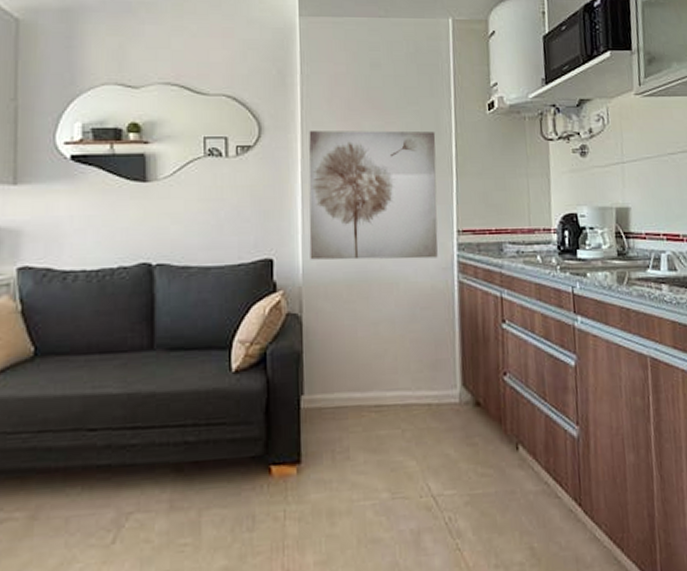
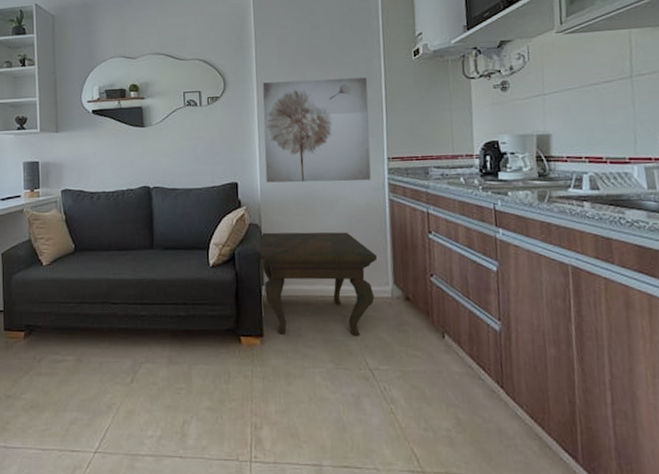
side table: none [299,322,444,458] -> present [259,232,378,336]

